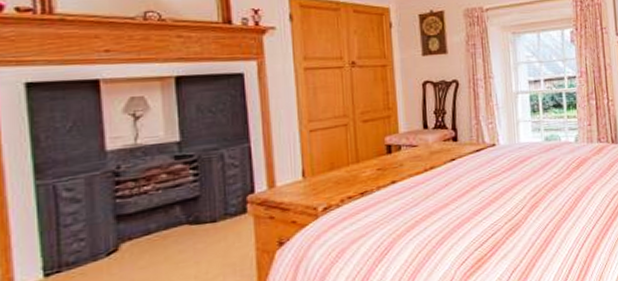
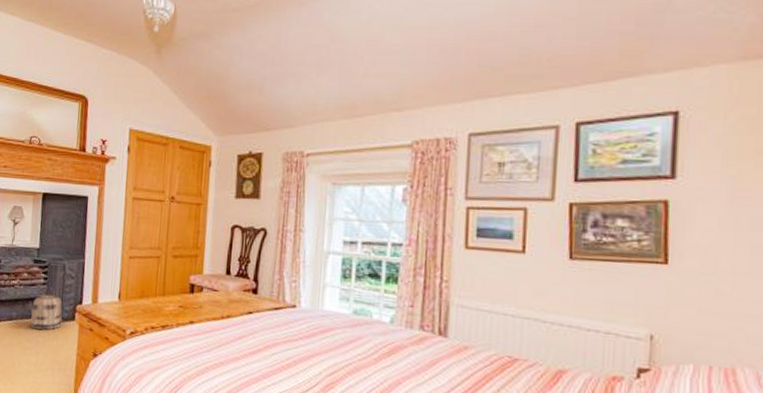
basket: none [180,183,229,237] -> present [30,287,63,330]

